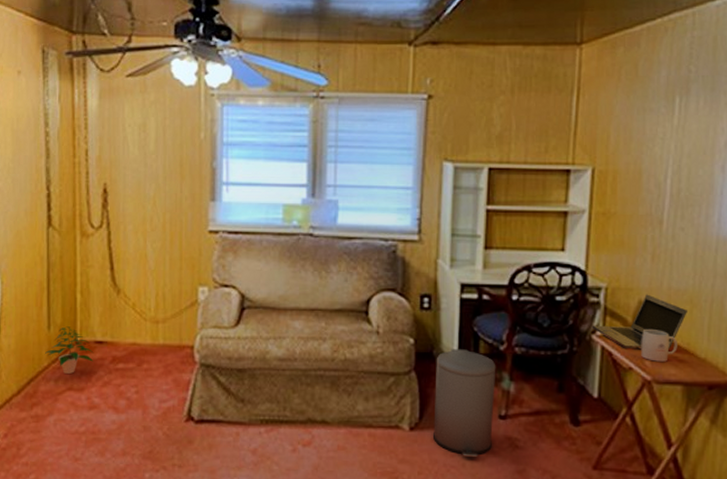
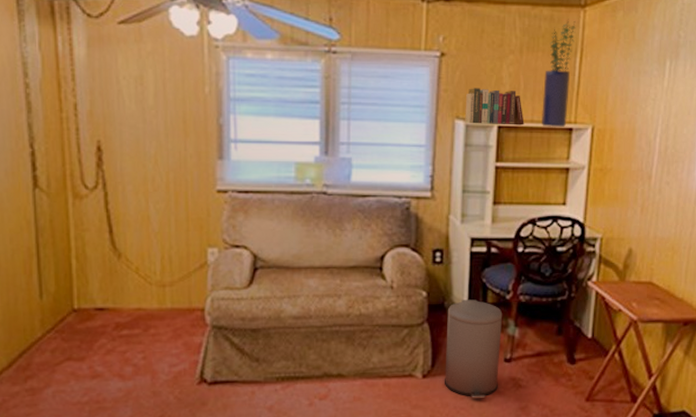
potted plant: present [45,326,94,375] -> none [38,294,95,344]
books: none [453,129,517,167] -> present [465,88,525,126]
vase: none [536,57,571,170] -> present [542,19,576,128]
laptop: present [592,294,687,350] -> none [588,243,669,293]
mug: present [641,328,678,362] -> none [629,274,660,303]

